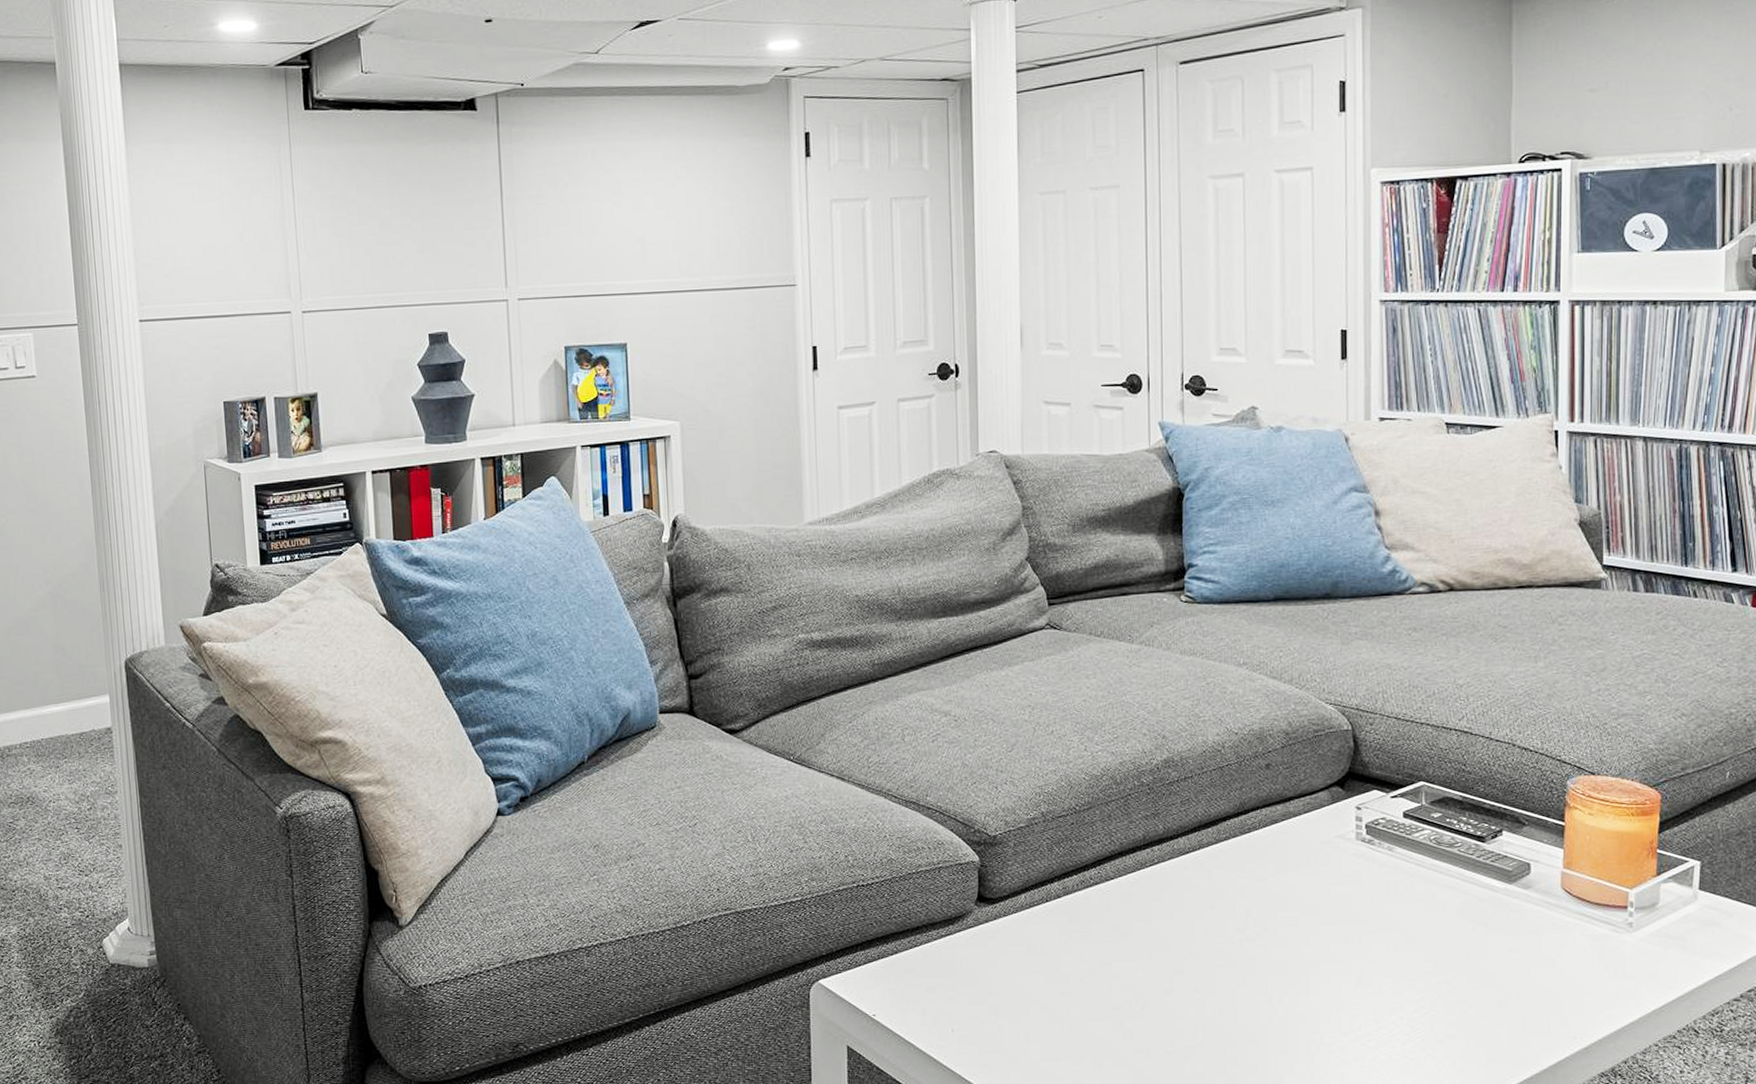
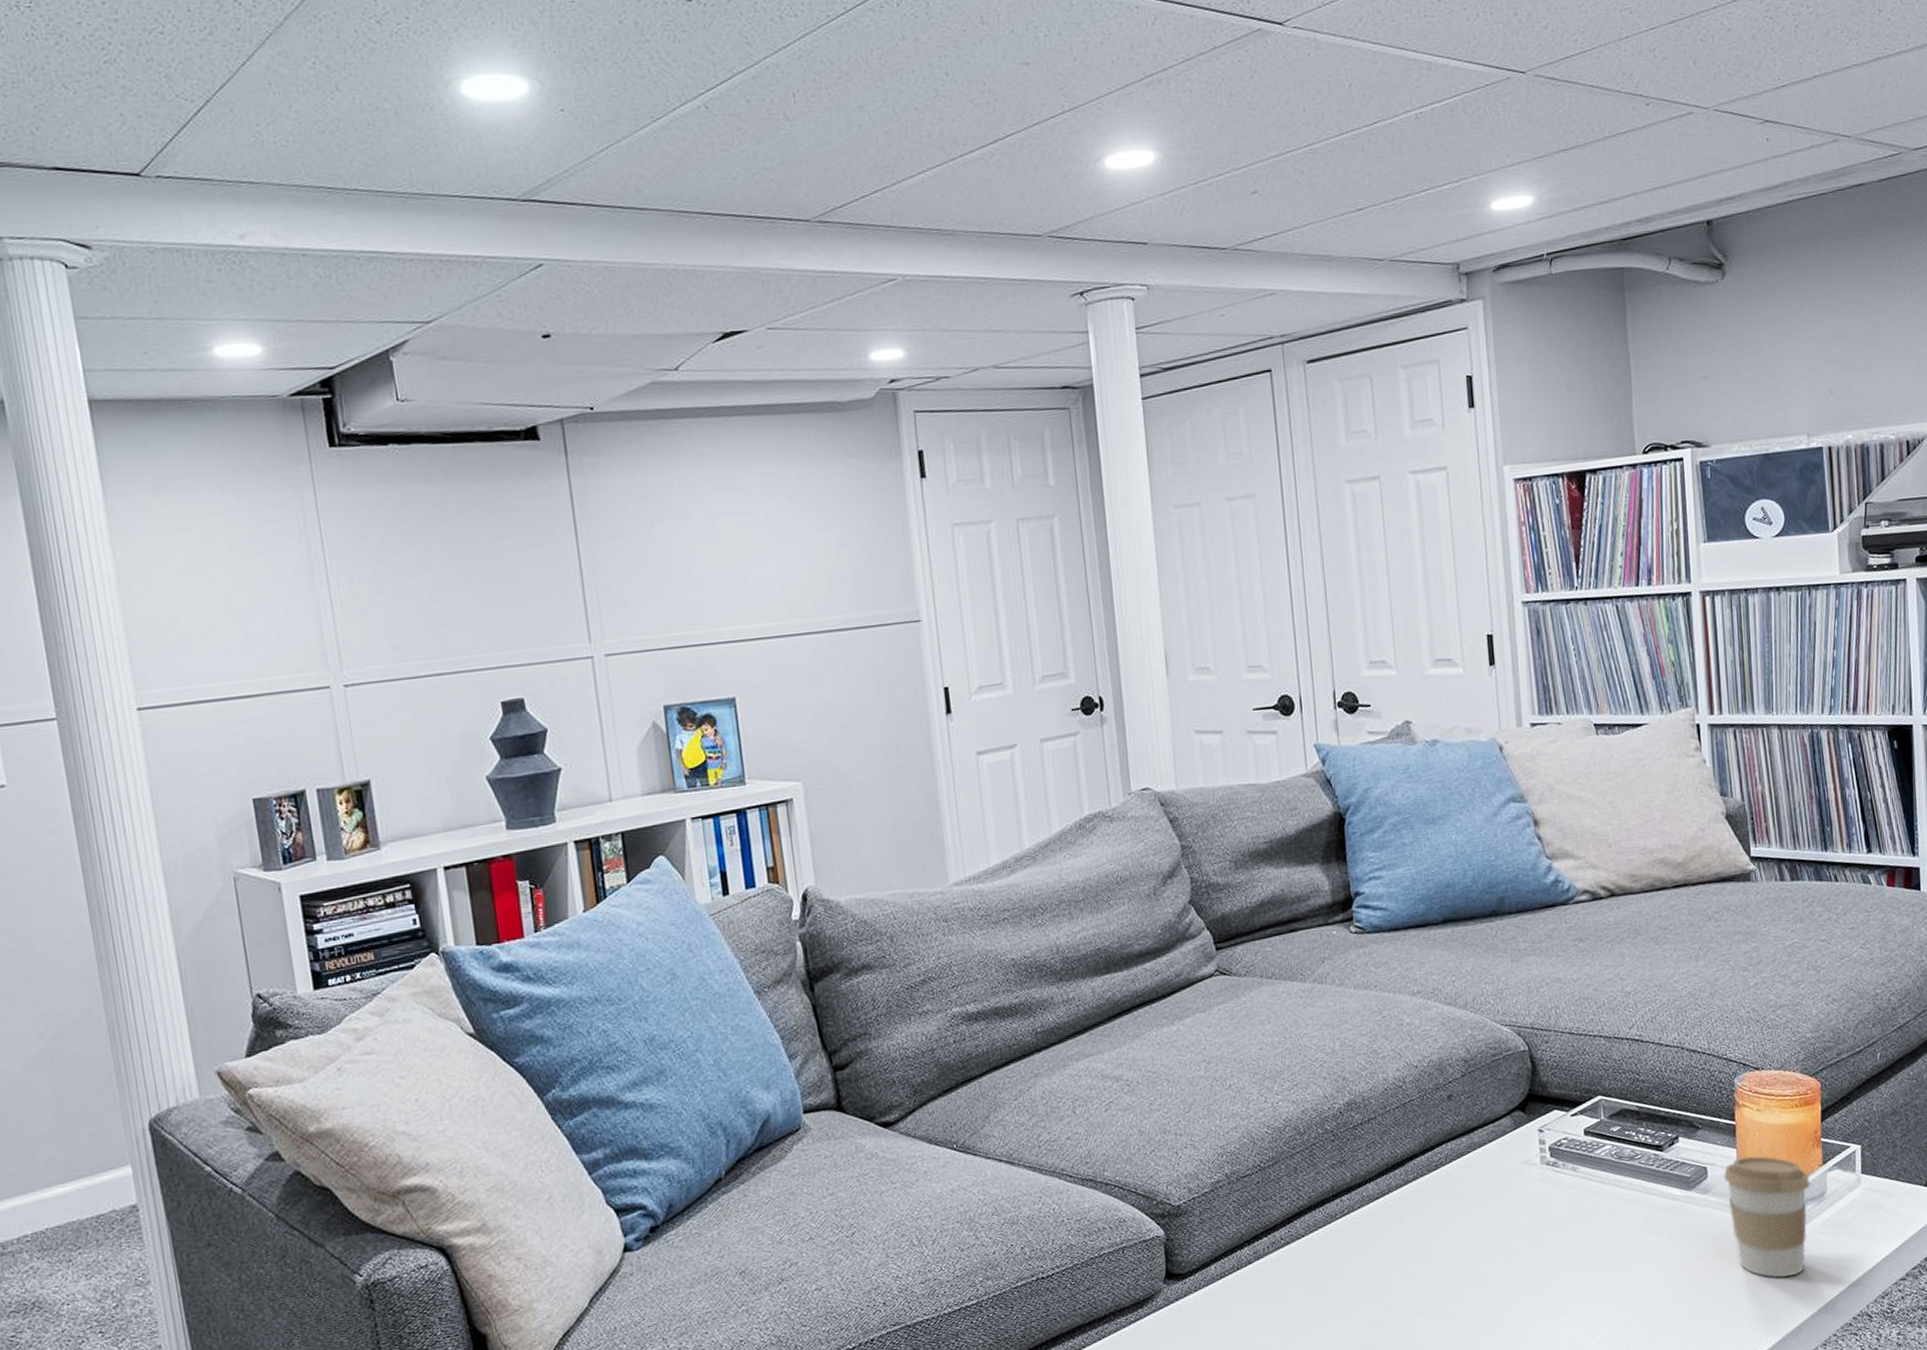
coffee cup: none [1547,858,1642,982] -> present [1723,1156,1811,1278]

